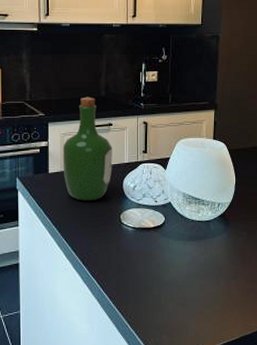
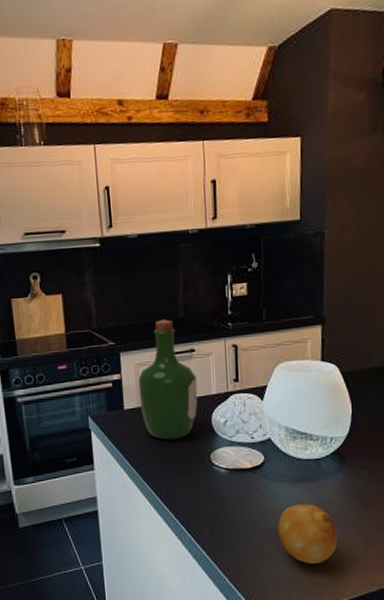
fruit: none [173,259,221,311] -> present [278,504,338,564]

